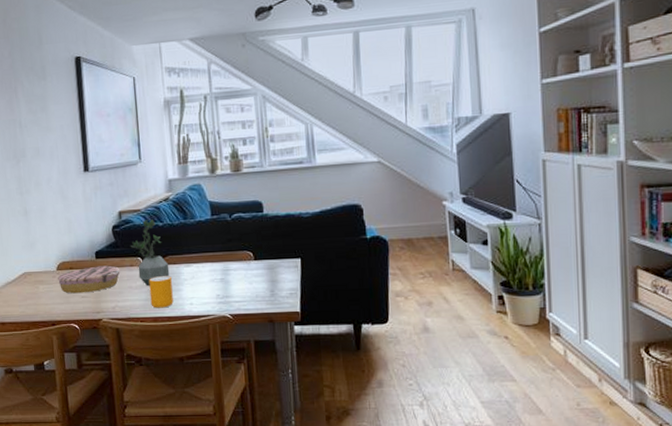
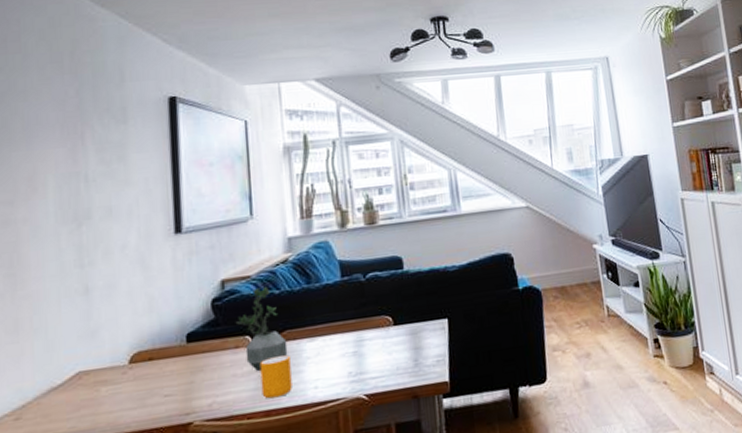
plate: present [58,265,120,294] -> none [130,349,221,394]

